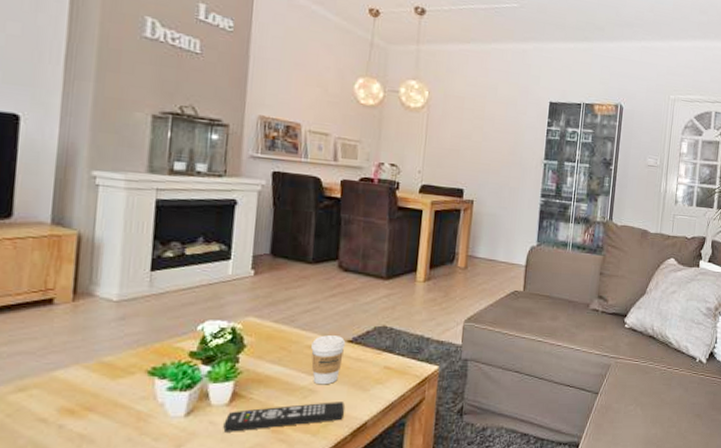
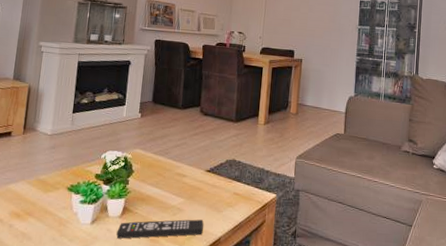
coffee cup: present [311,335,346,385] -> none [180,165,205,206]

